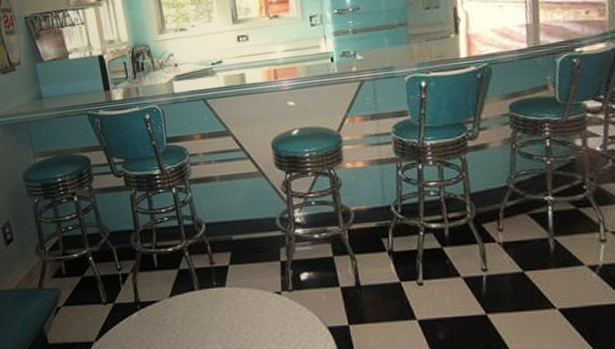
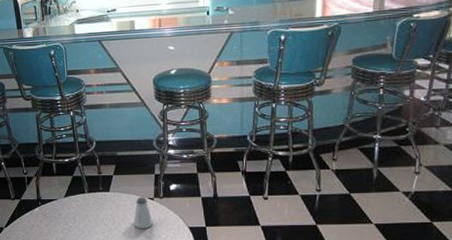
saltshaker: none [257,291,283,334] -> present [133,197,153,229]

